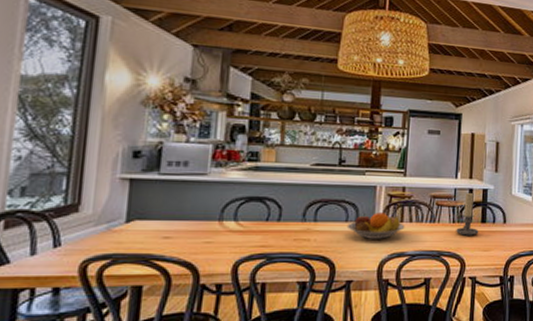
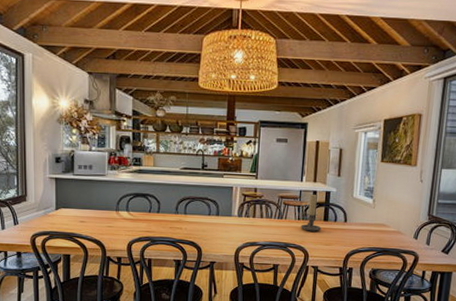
fruit bowl: present [346,212,405,239] -> none [209,209,257,231]

